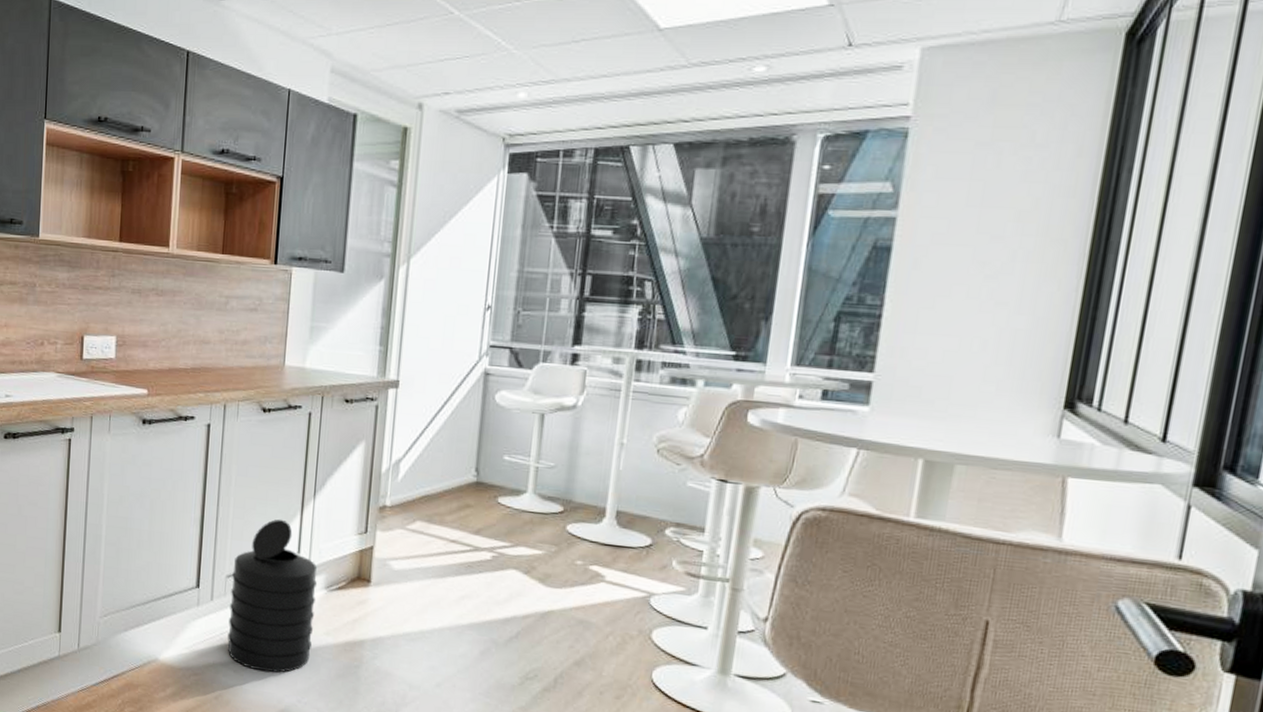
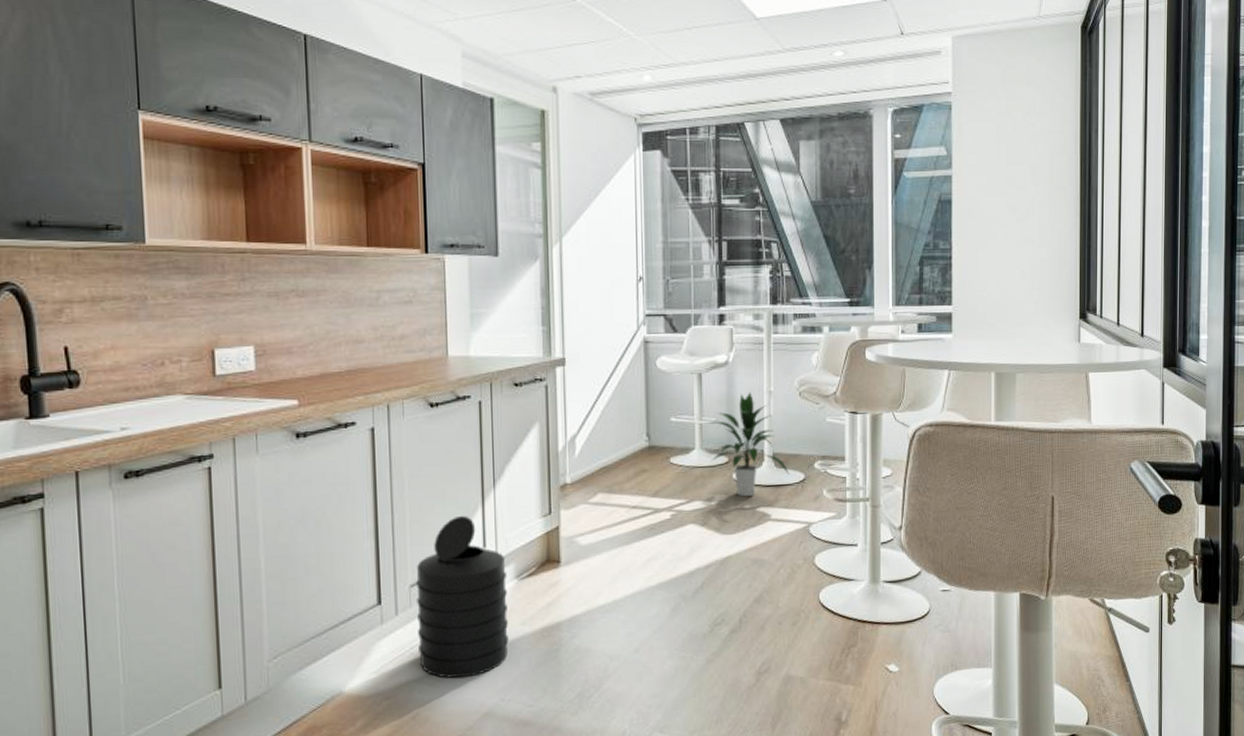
indoor plant: none [543,441,634,553] -> present [710,392,790,497]

